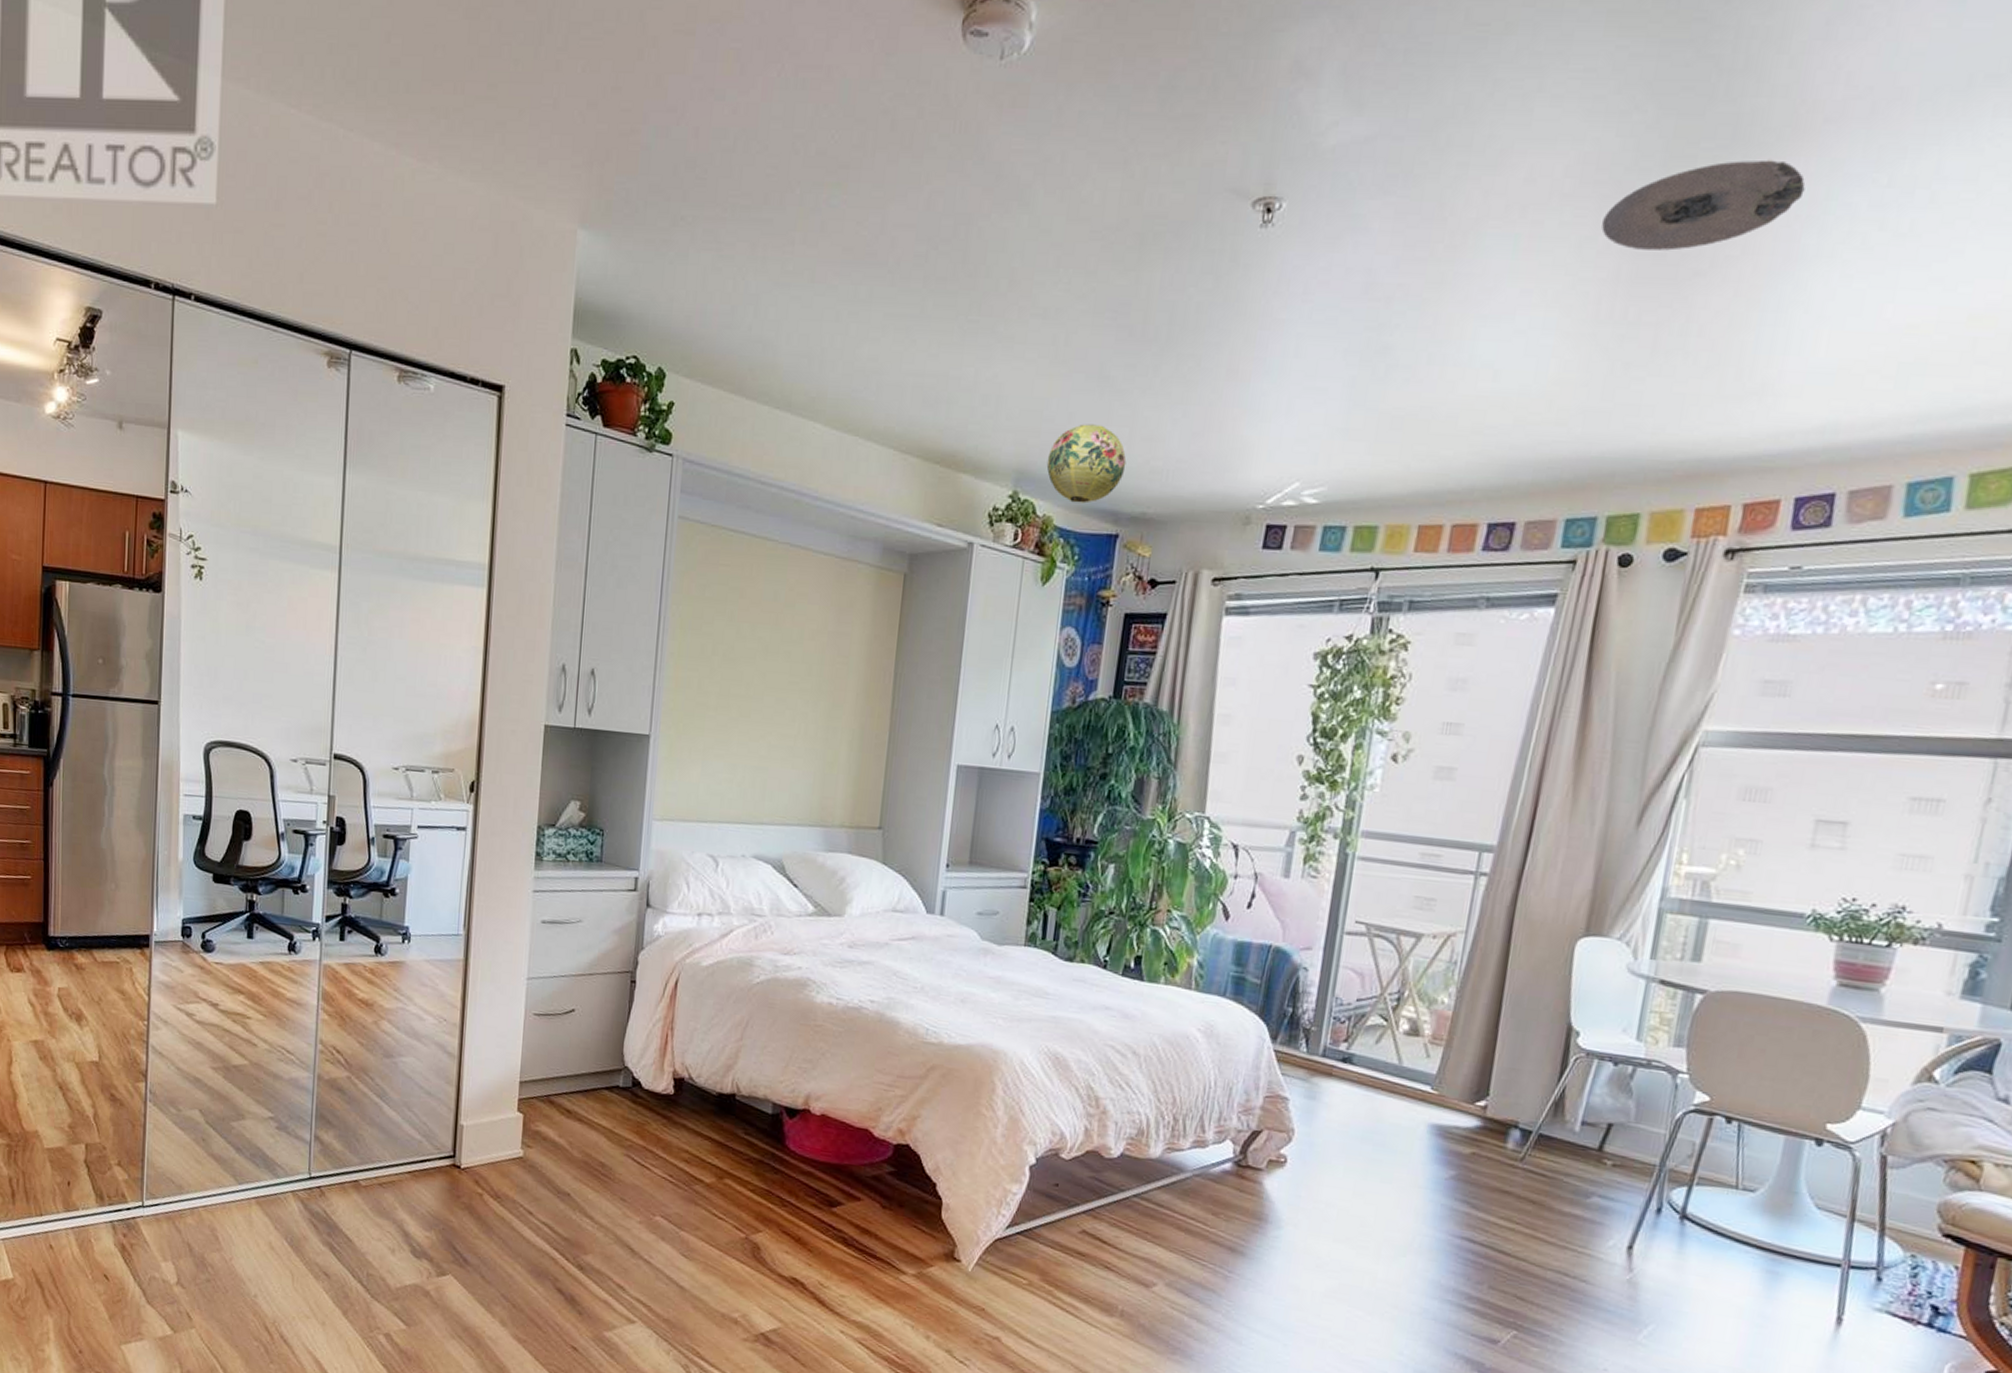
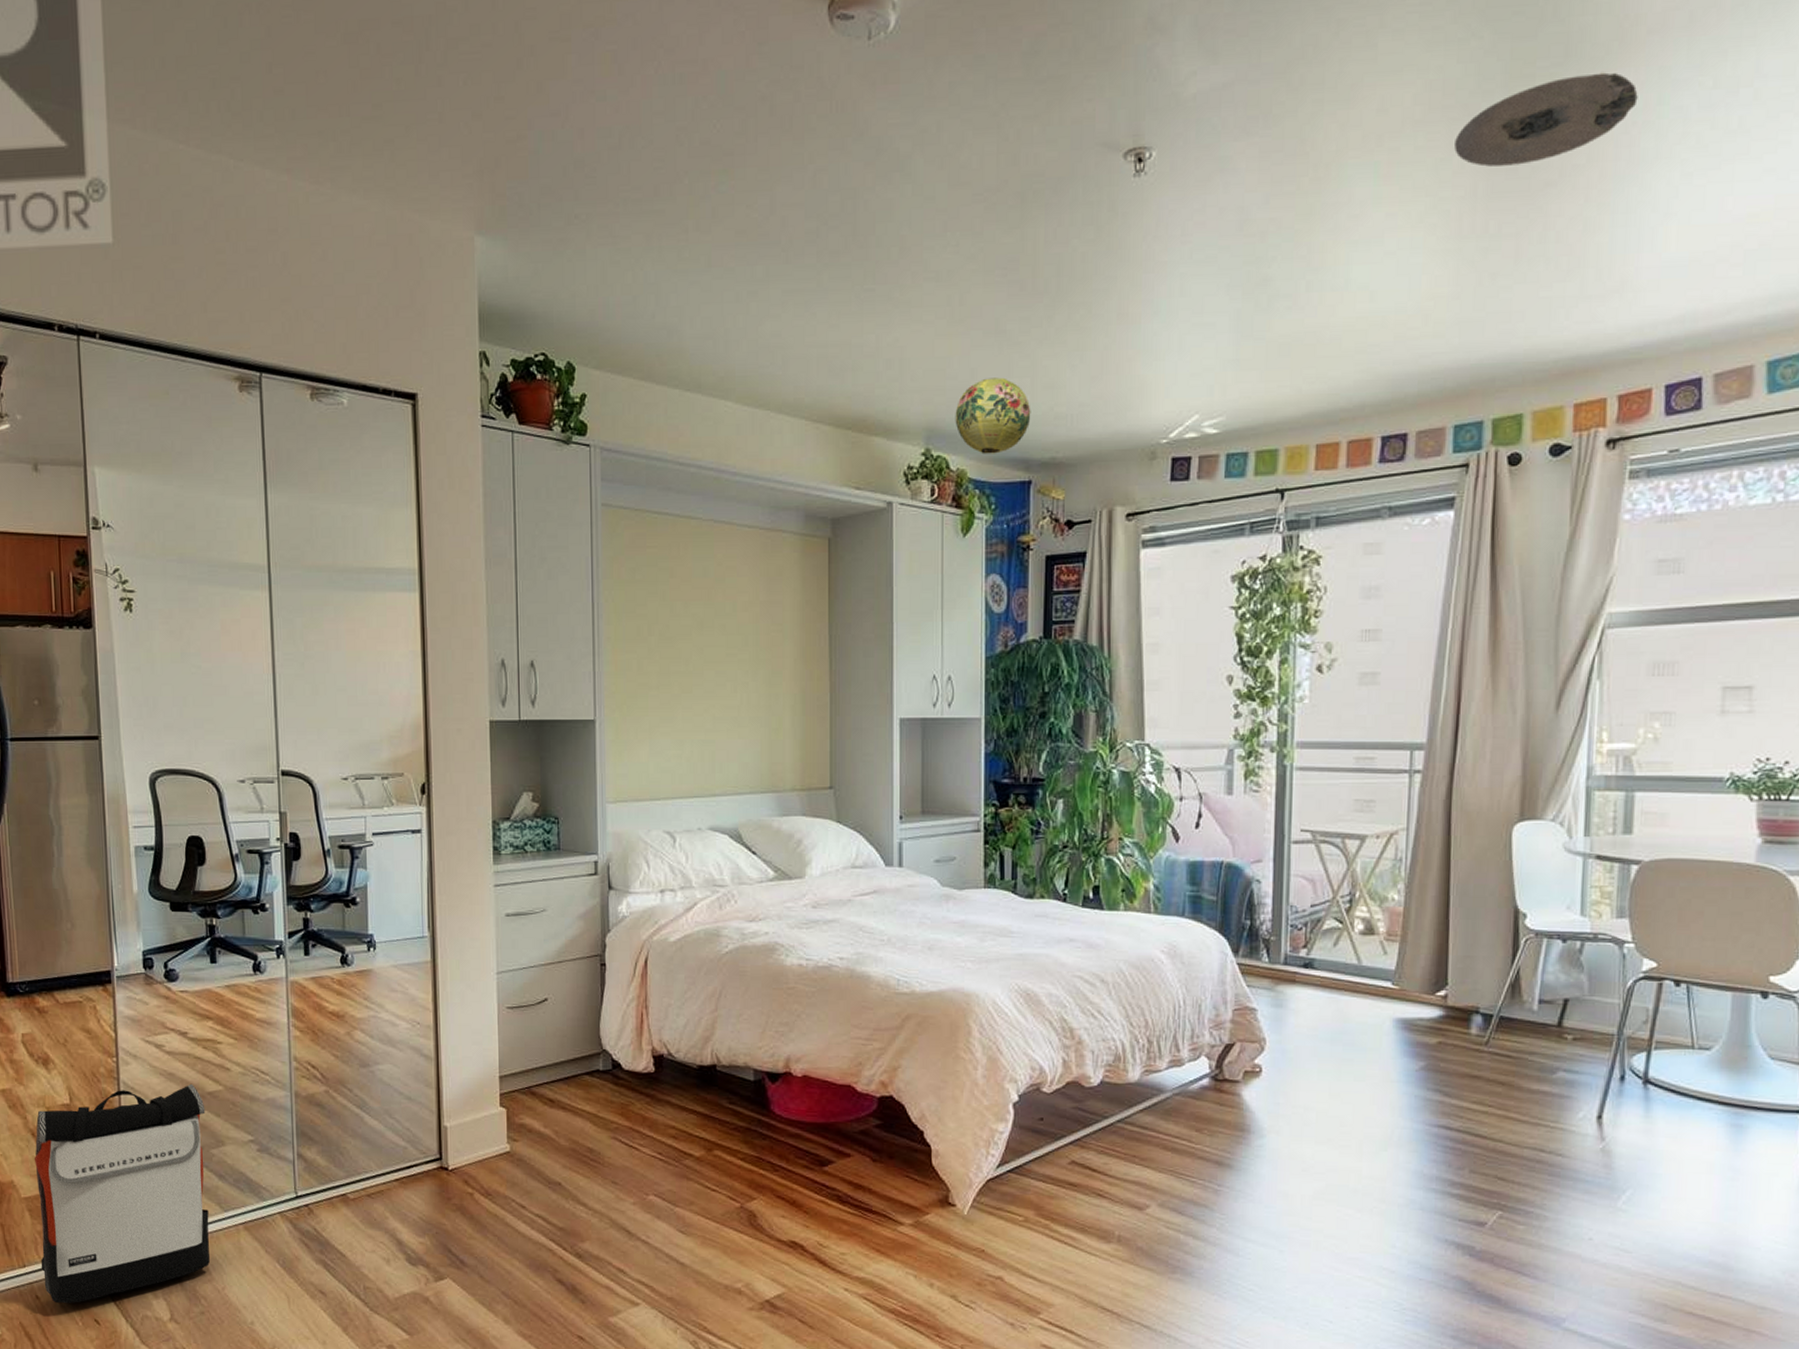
backpack: none [57,1053,229,1257] -> present [34,1083,211,1304]

